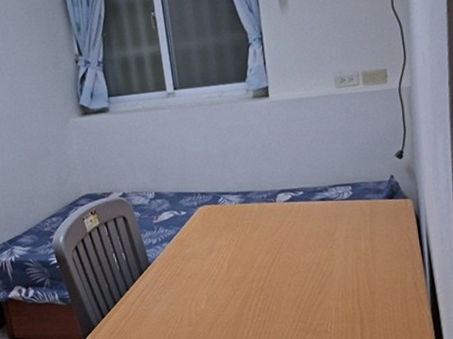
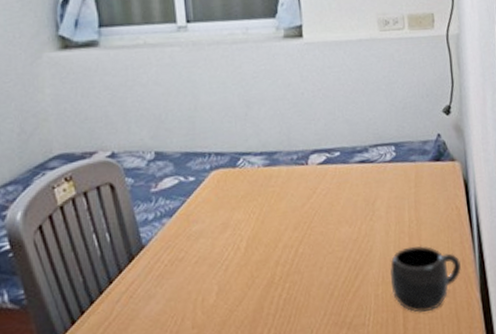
mug: none [349,269,413,324] -> present [390,245,461,312]

